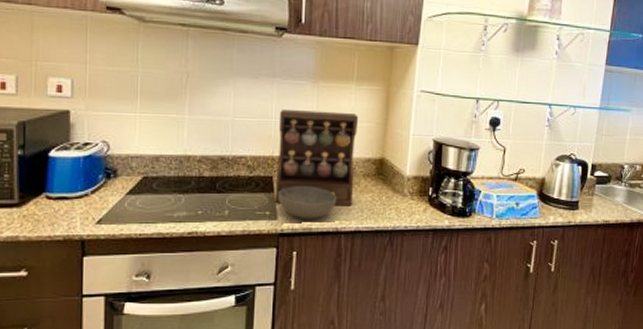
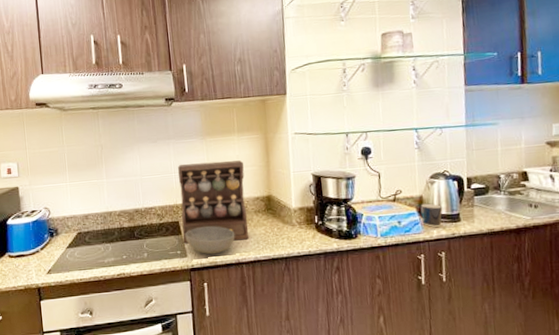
mug: none [540,187,563,214] -> present [420,203,443,228]

